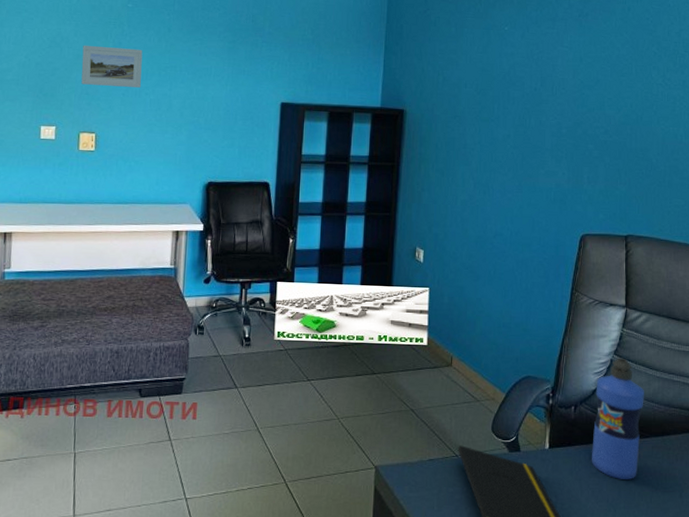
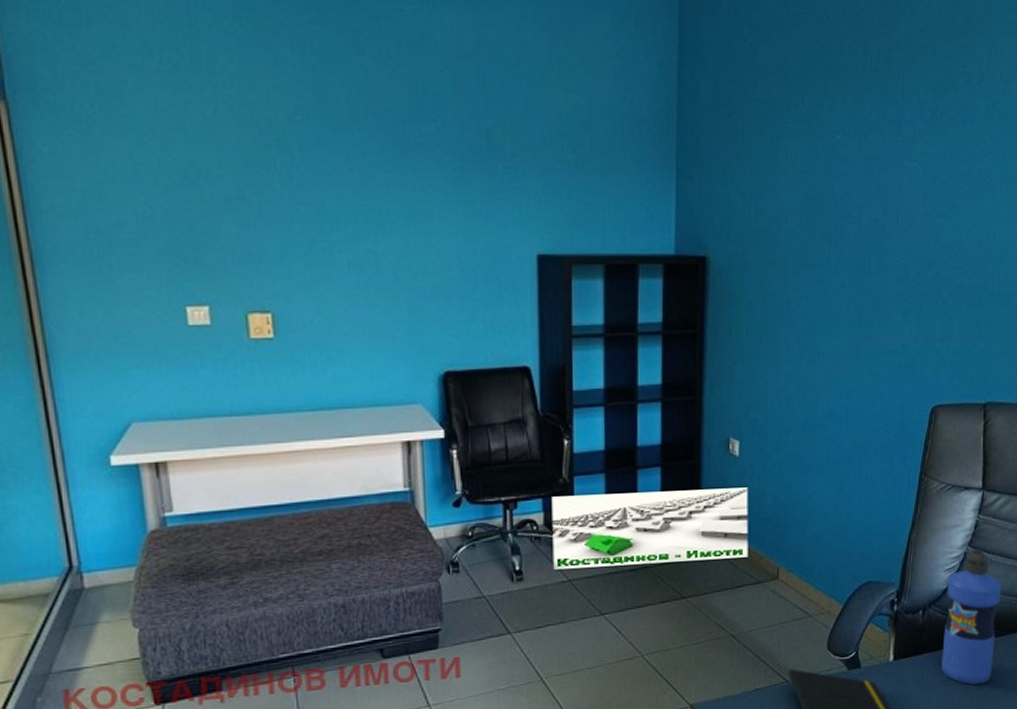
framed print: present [81,45,143,88] -> none [233,181,332,242]

